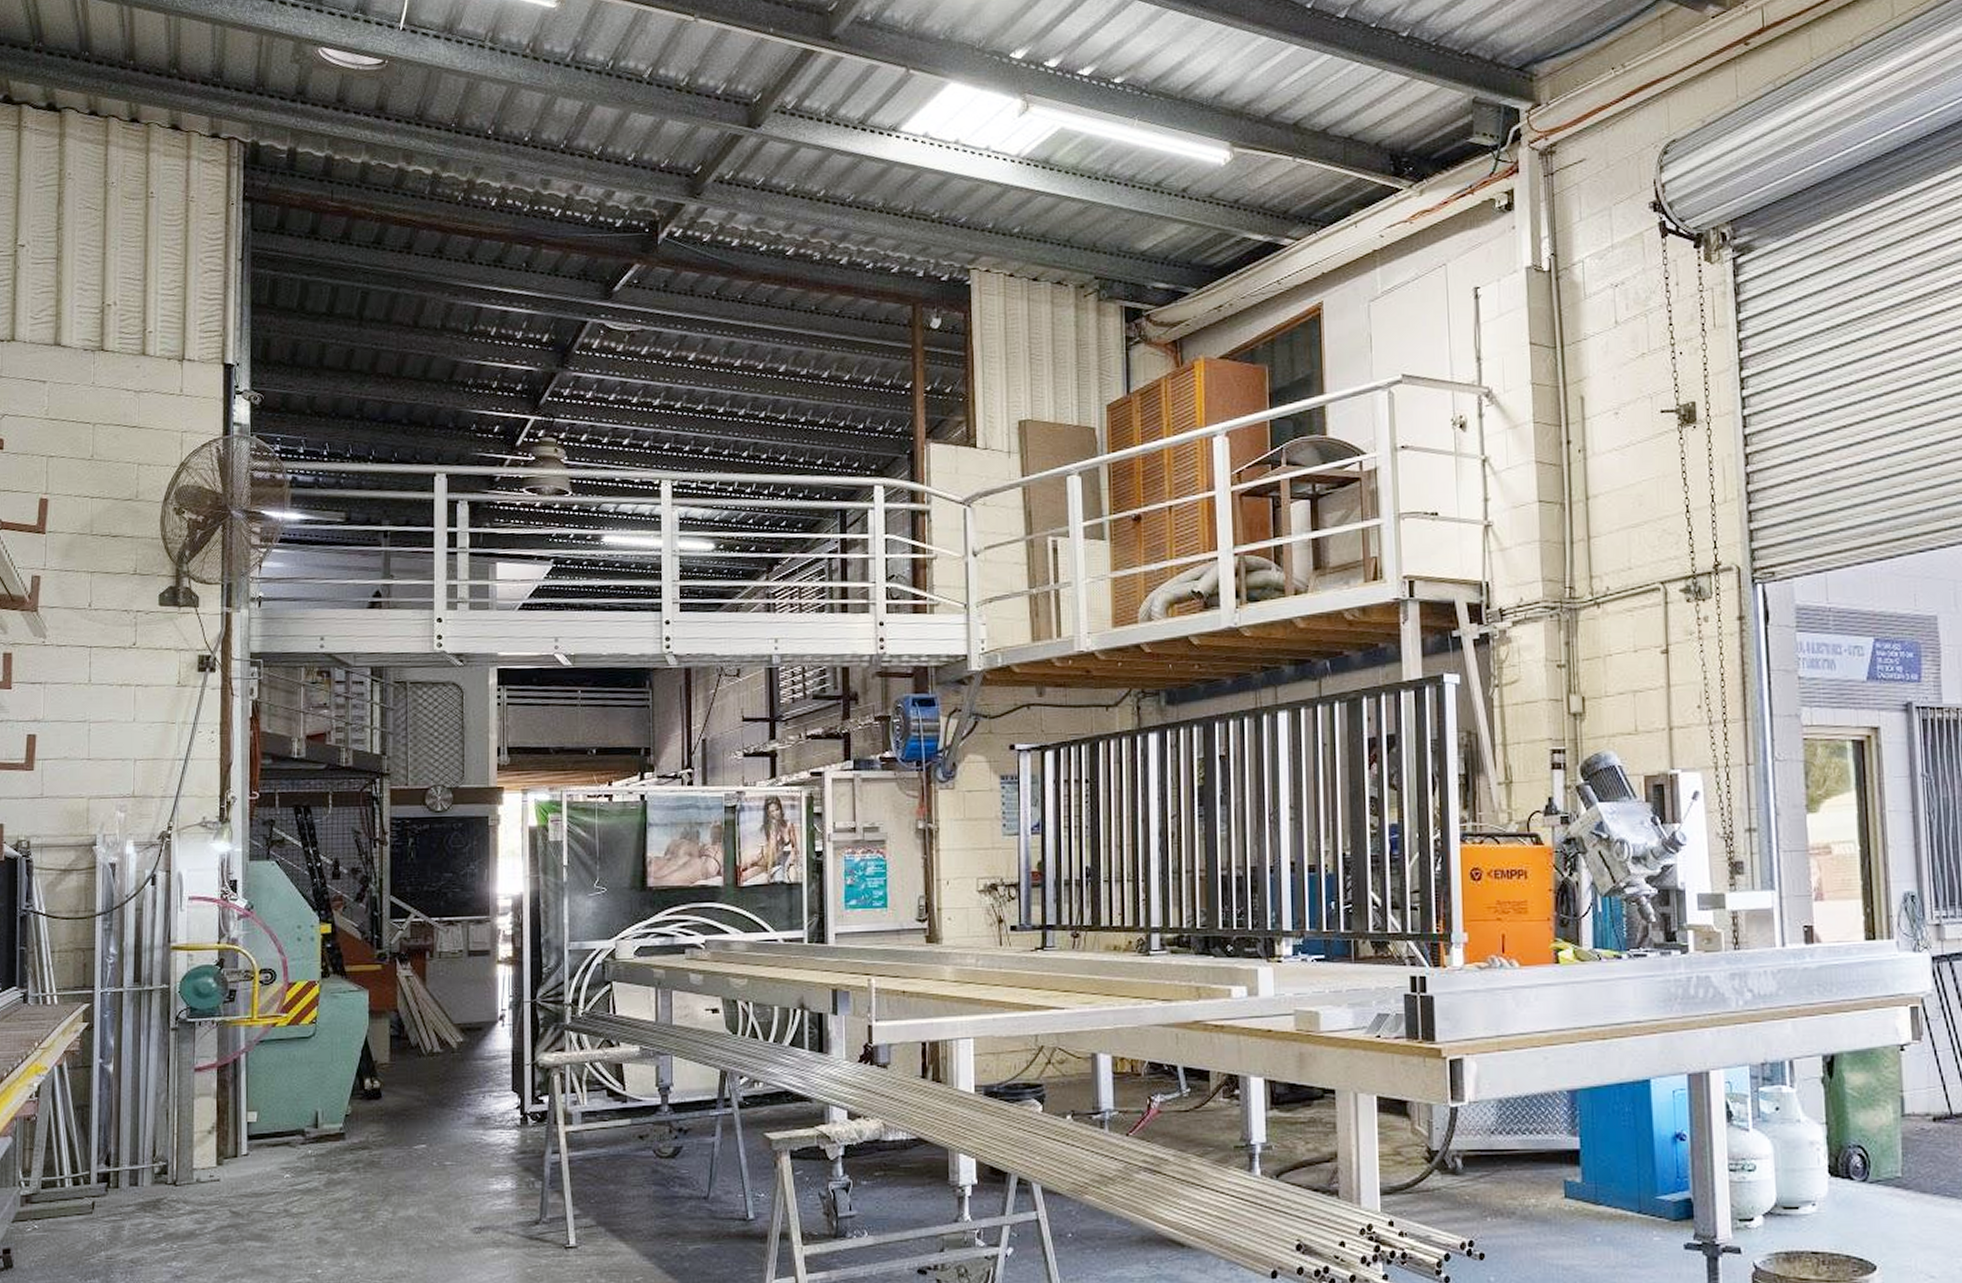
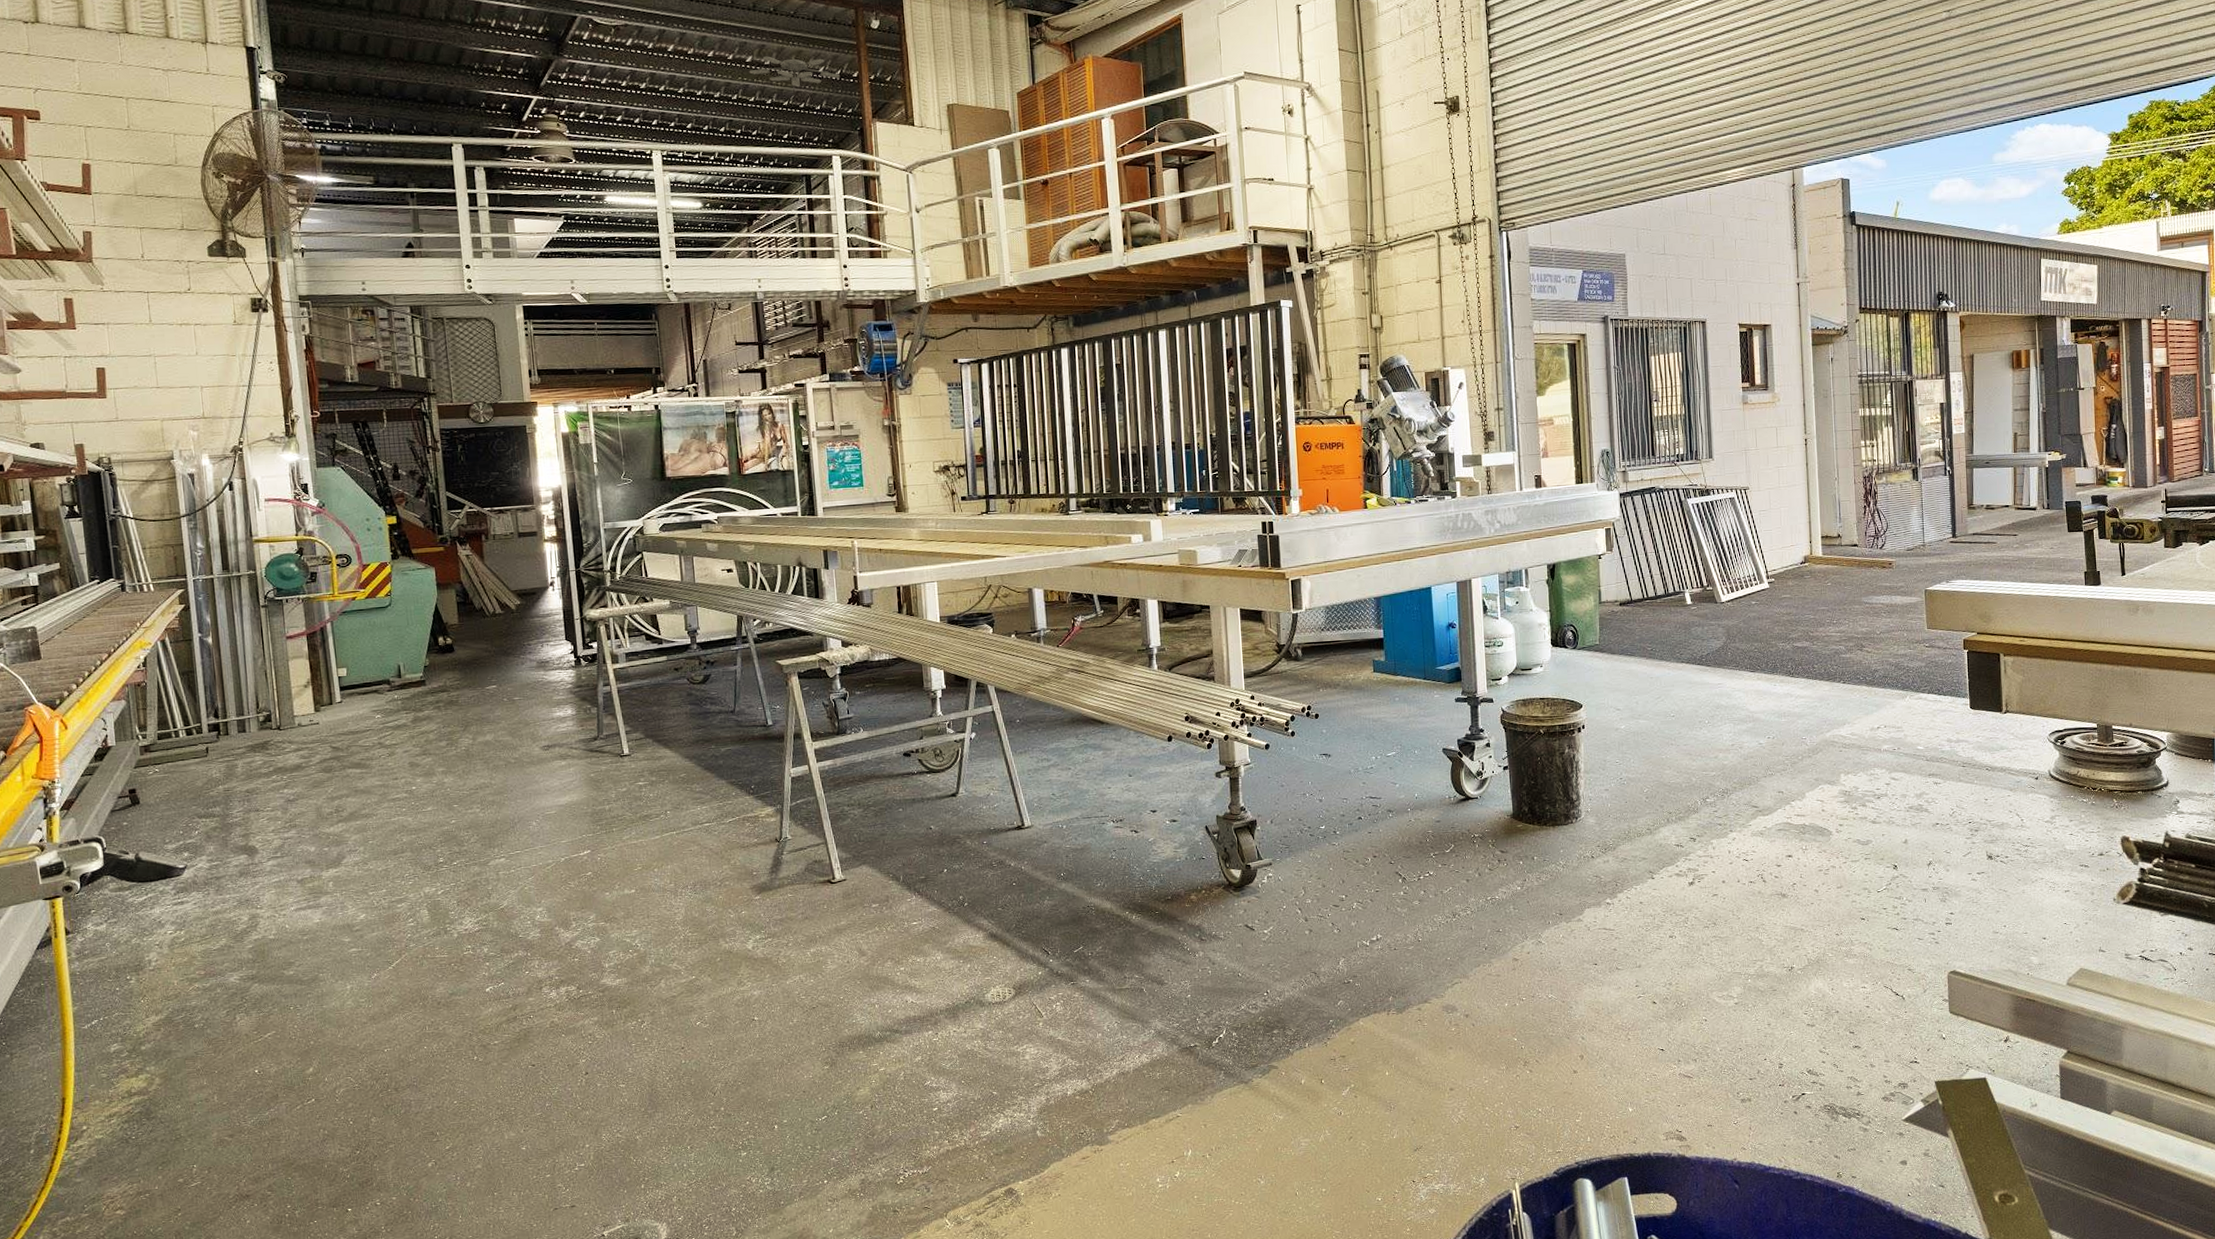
ceiling fan: none [781,364,889,401] -> present [749,56,840,87]

